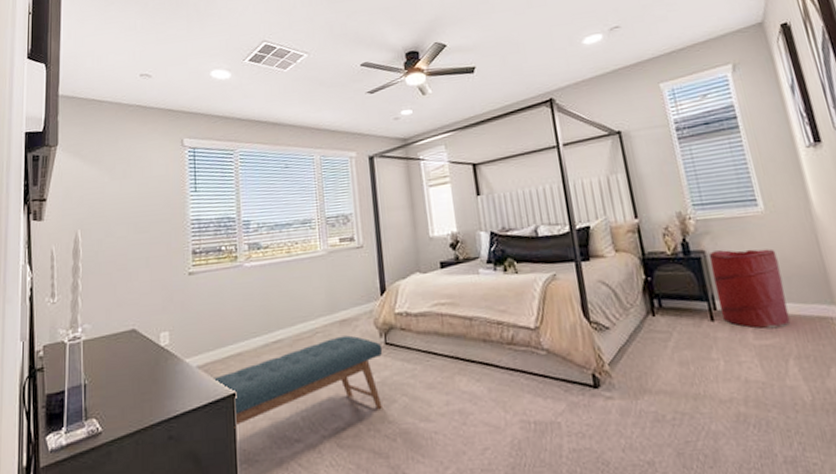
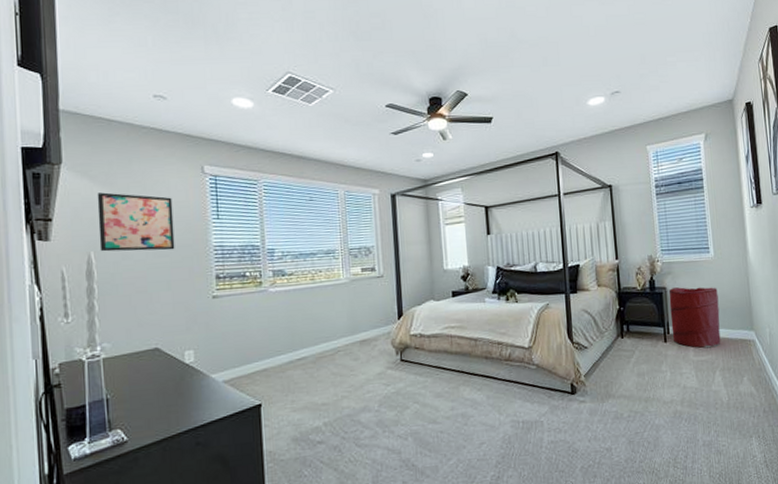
wall art: none [86,170,155,230] -> present [97,192,175,252]
bench: present [214,335,383,428] -> none [240,353,398,434]

